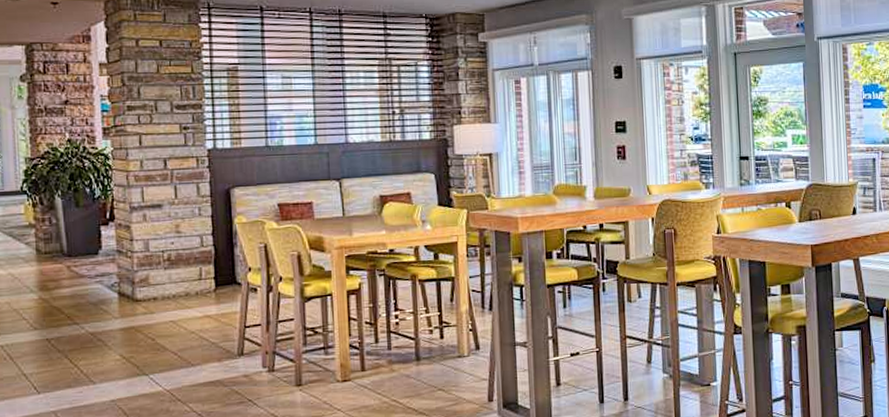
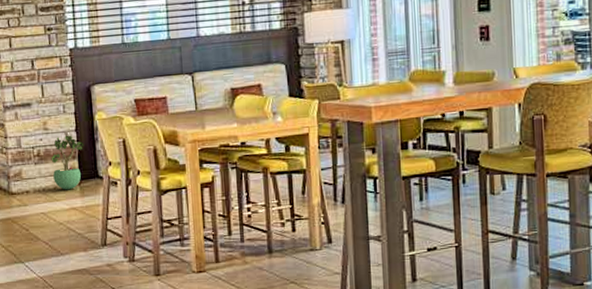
potted plant: none [183,239,222,297] -> present [51,135,84,190]

